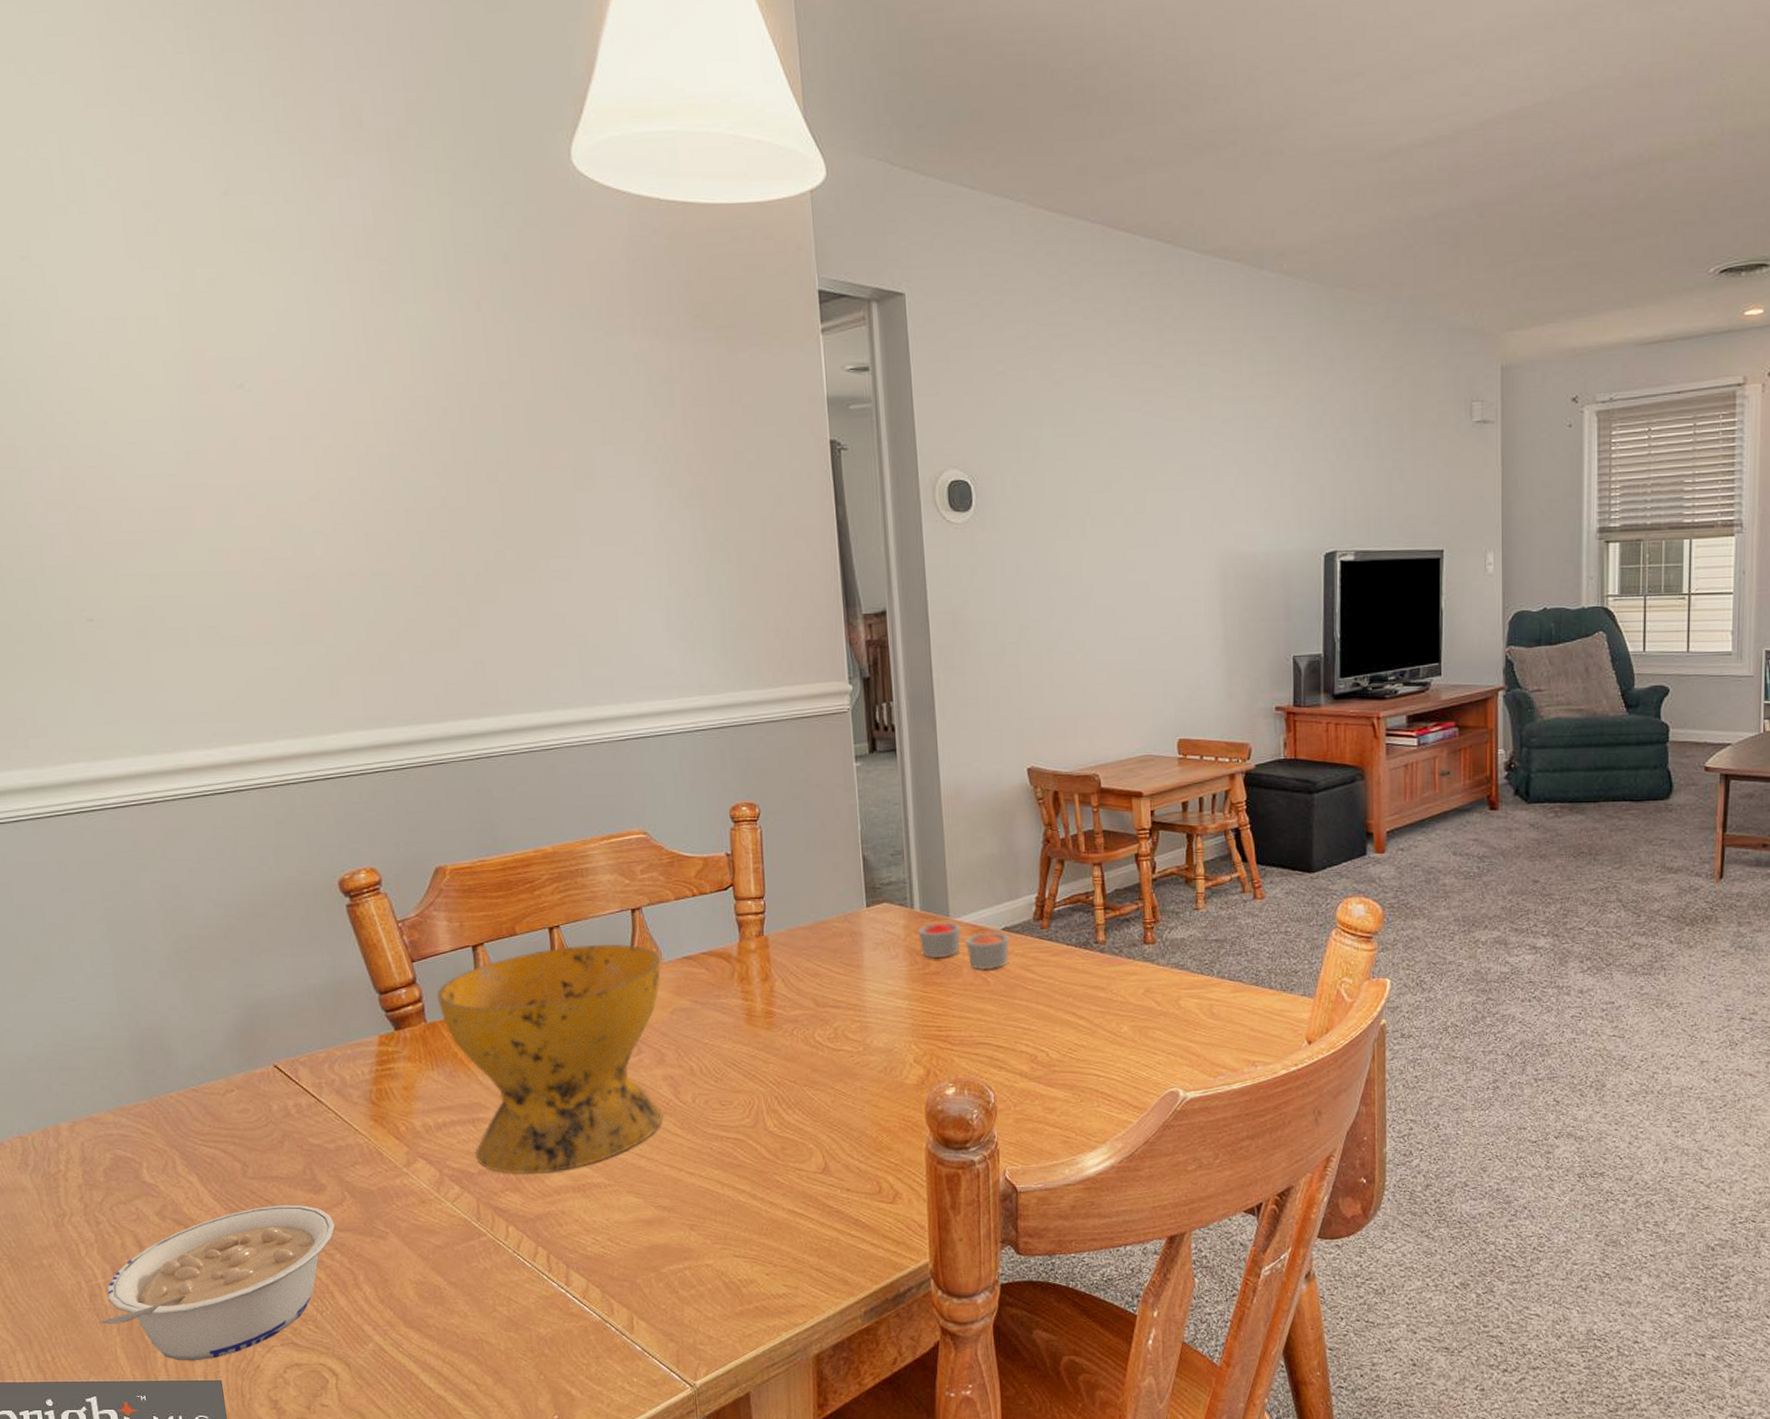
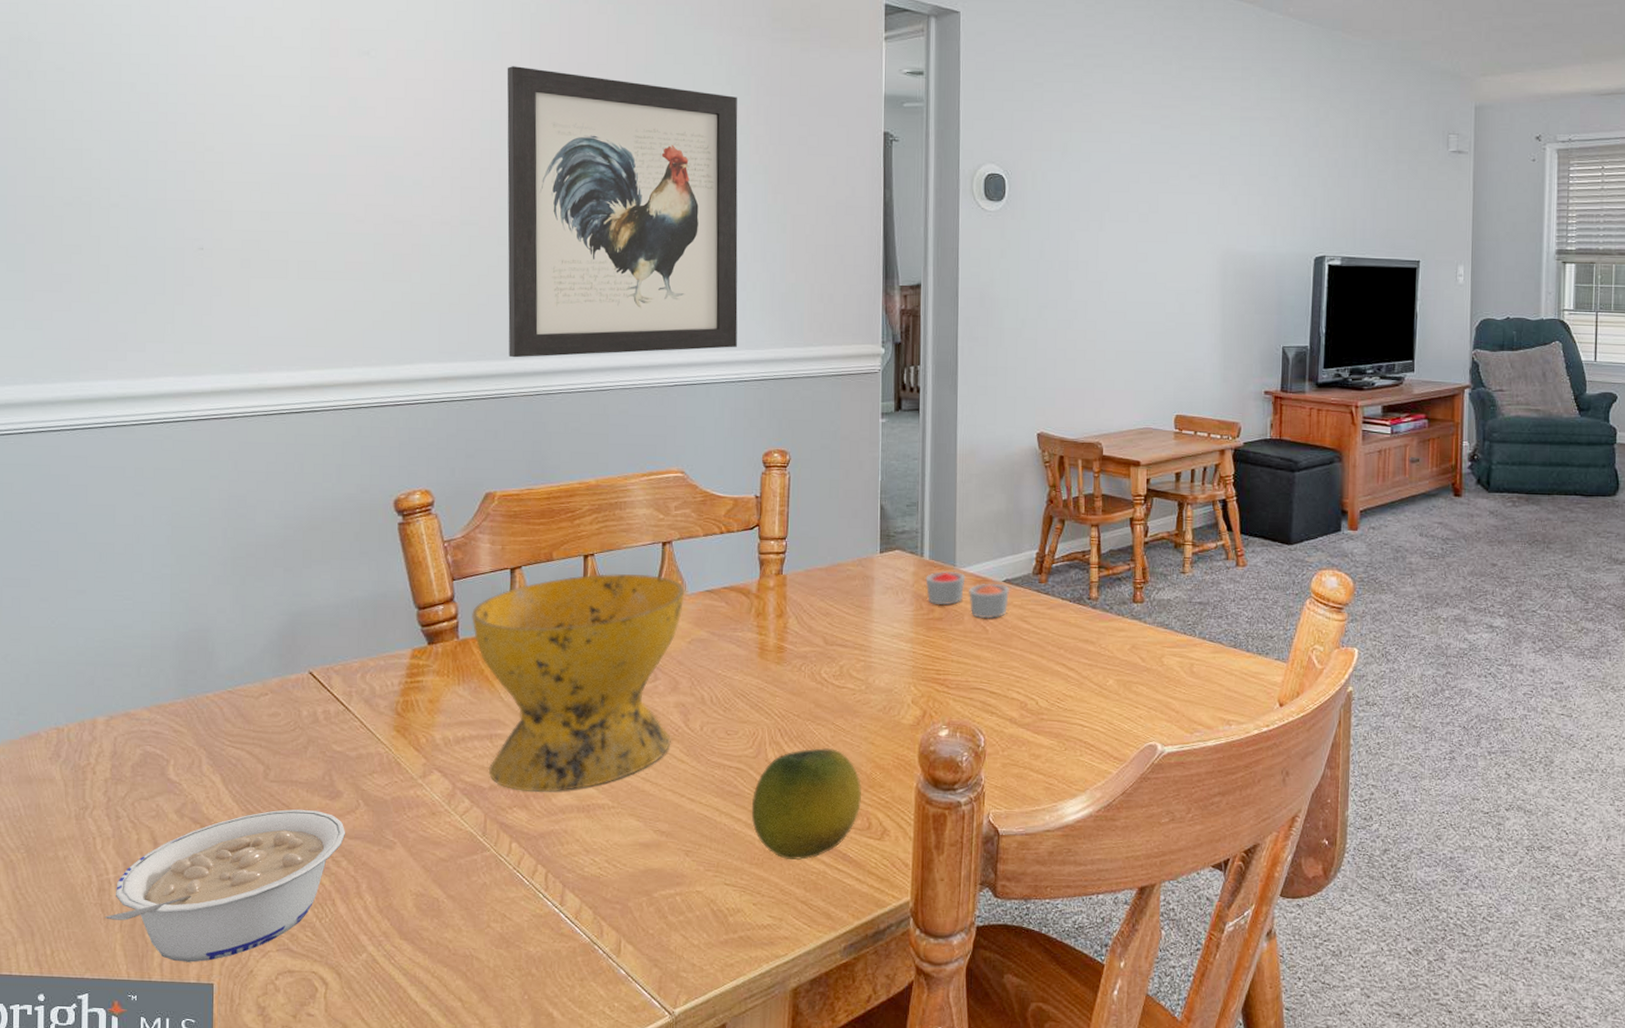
wall art: none [399,390,690,720] -> present [507,66,738,358]
fruit: none [754,1113,869,1229] -> present [751,748,862,860]

